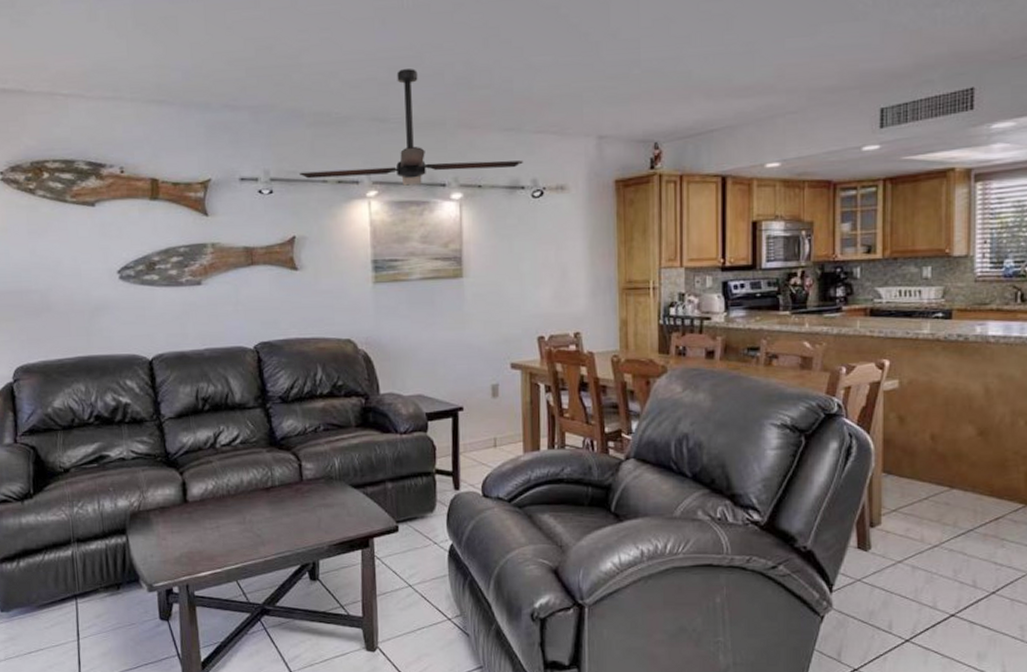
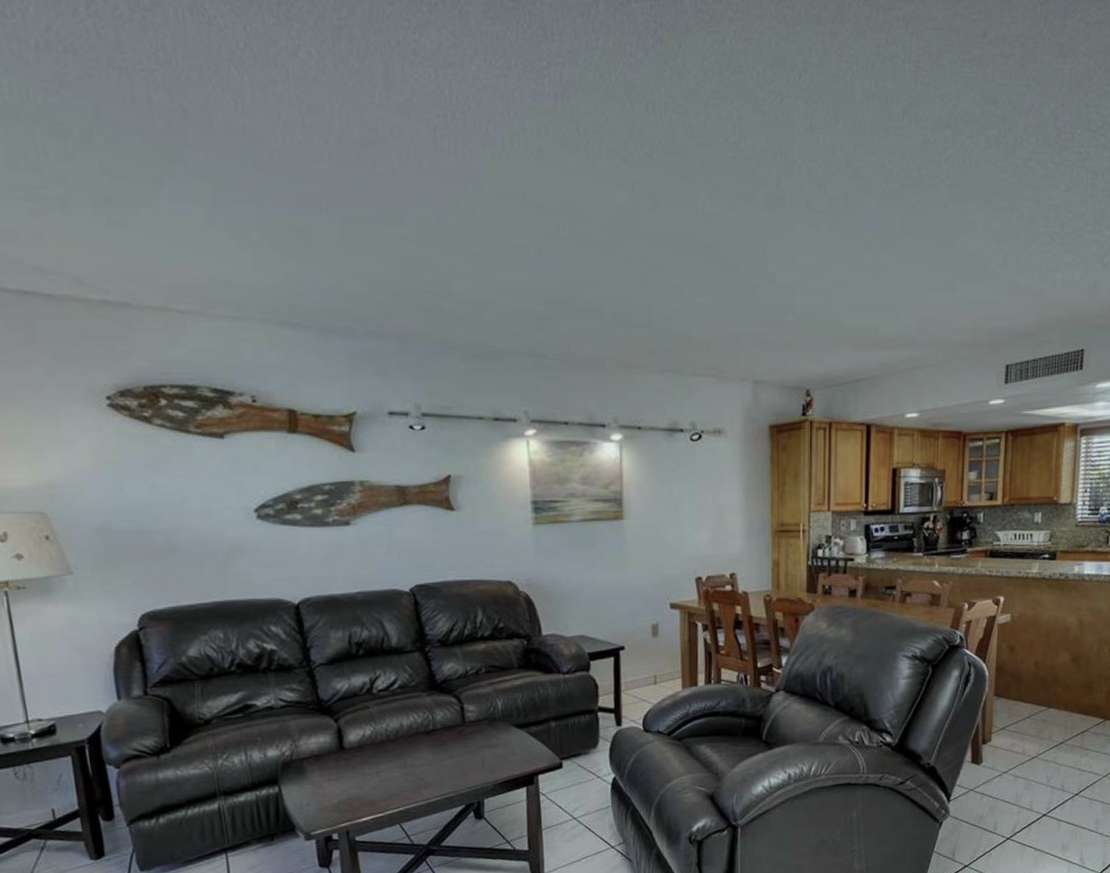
ceiling fan: present [299,69,523,186] -> none [452,303,682,426]

